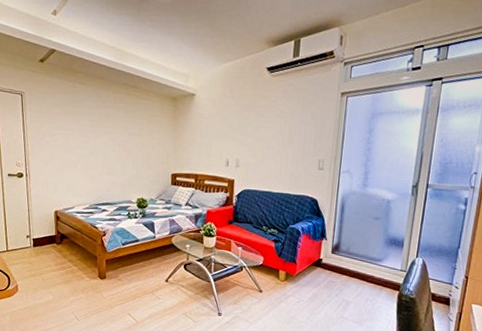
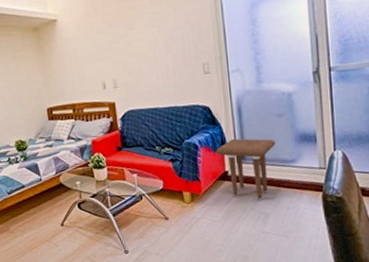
side table: none [315,231,368,289] -> present [216,138,276,200]

